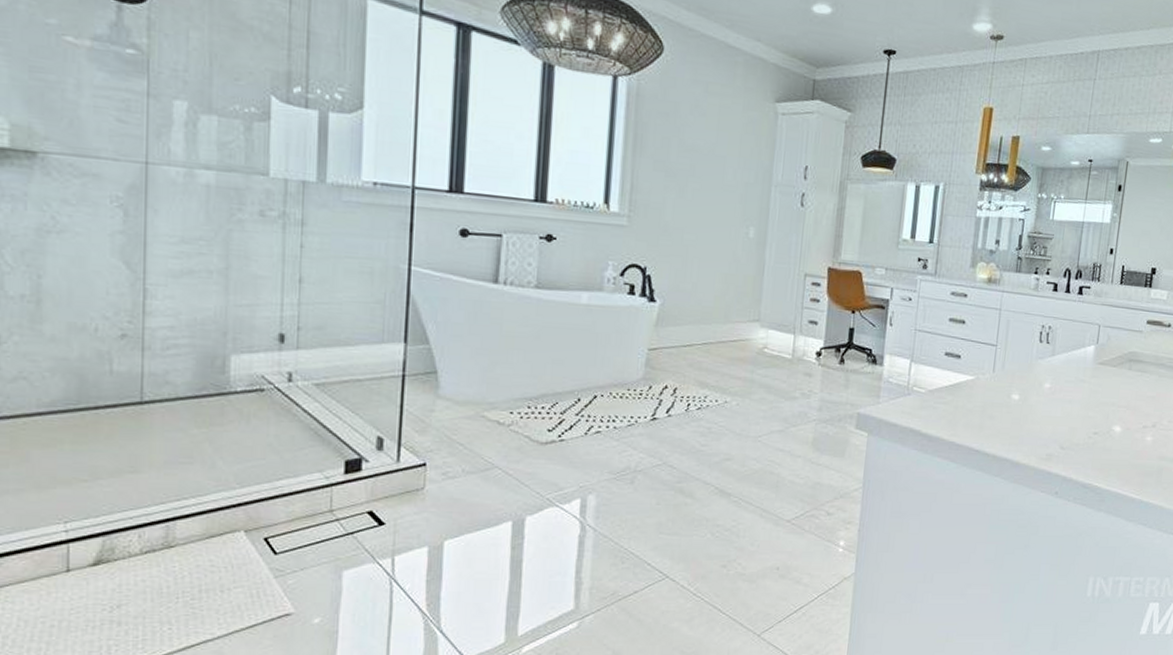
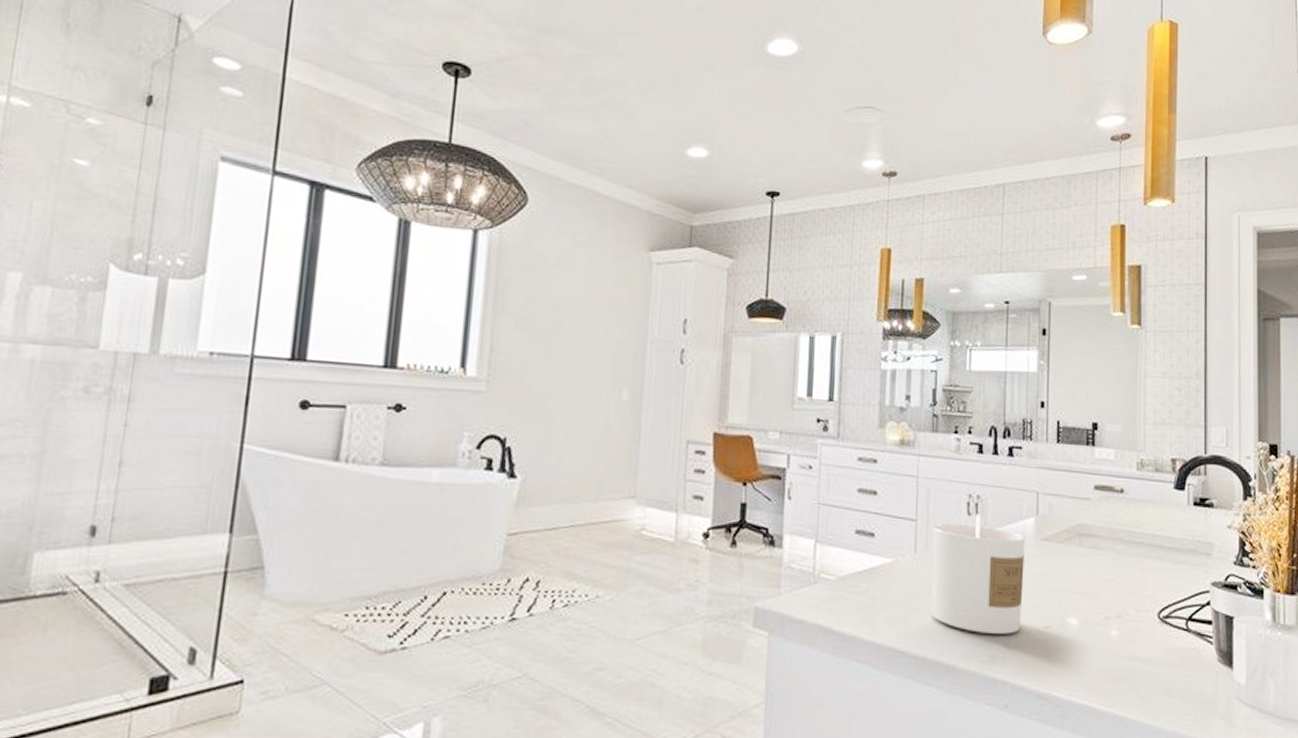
candle: none [1003,341,1085,438] -> present [931,513,1025,634]

